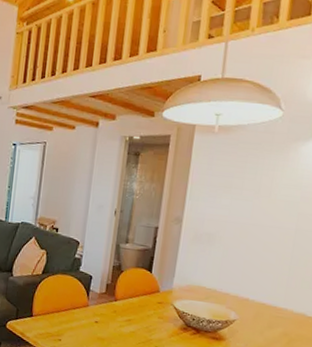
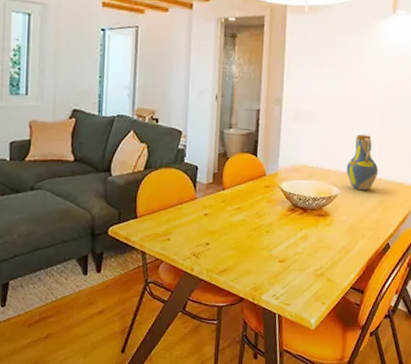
vase: none [247,261,285,320] -> present [346,135,379,191]

